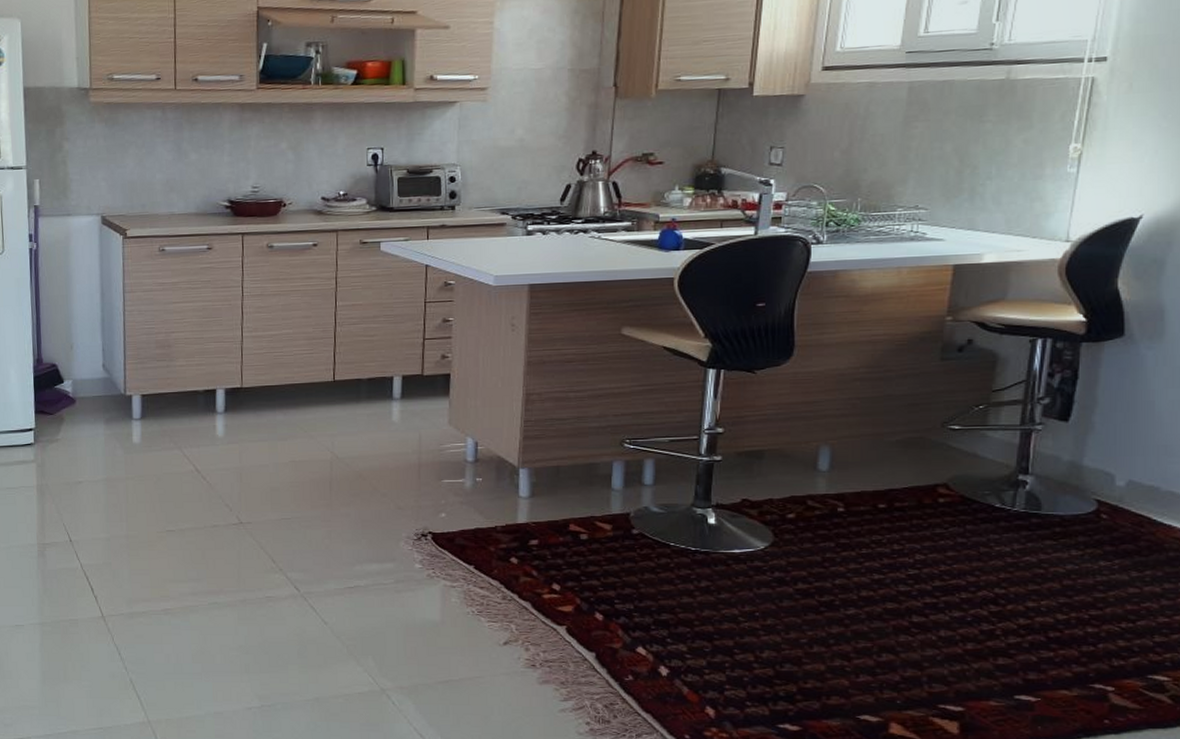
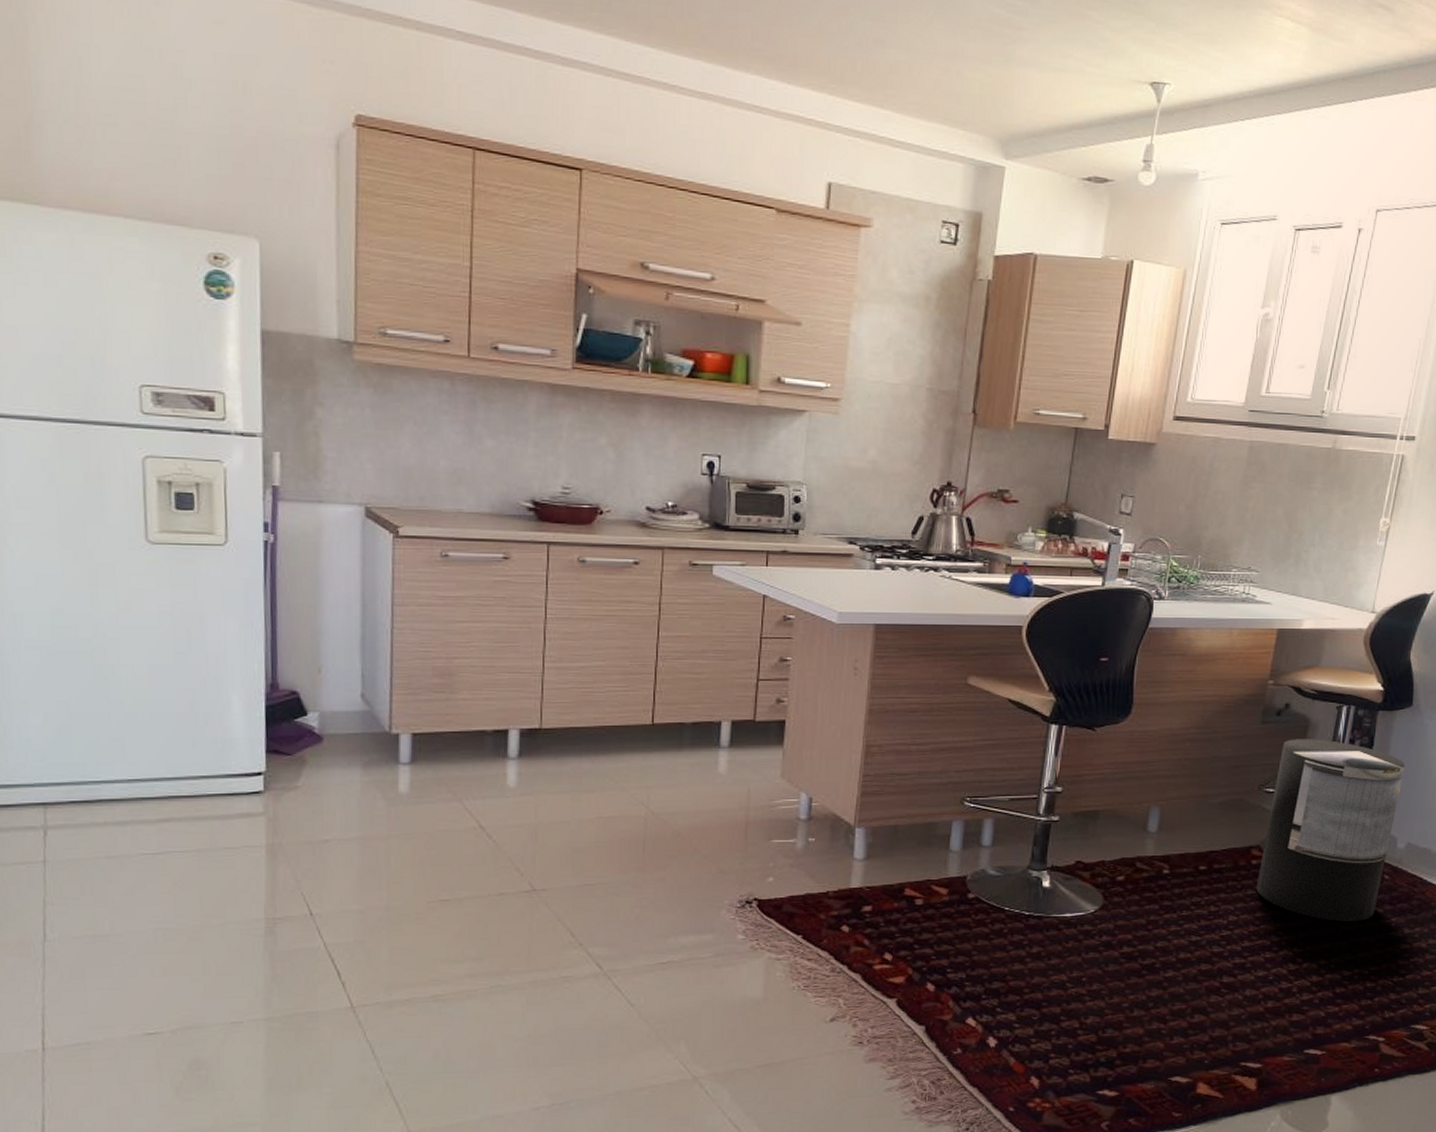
trash can: none [945,374,1120,562] -> present [1256,739,1406,922]

